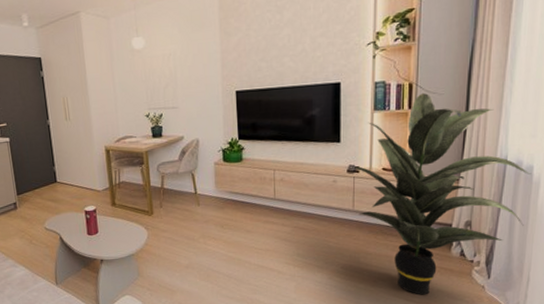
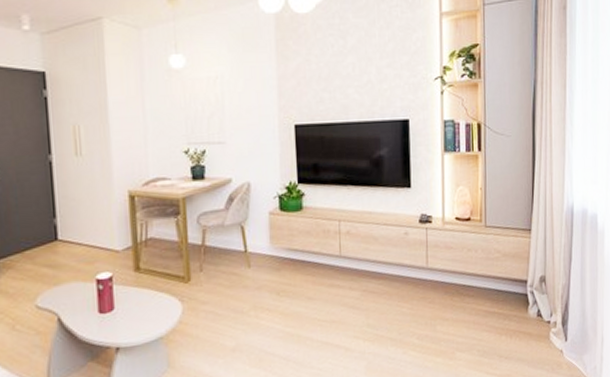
indoor plant: present [352,93,532,295] -> none [424,134,596,366]

